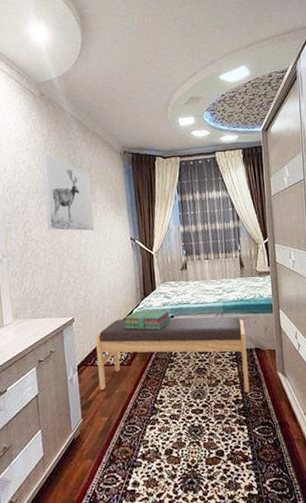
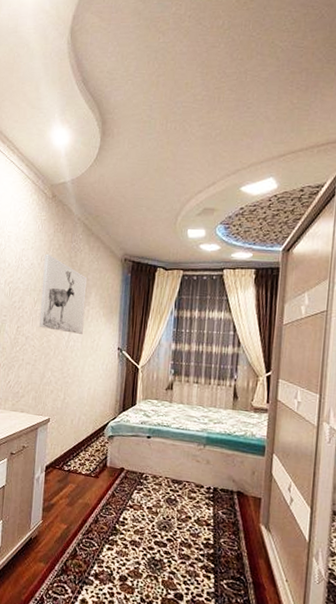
bench: present [95,316,250,393] -> none [63,428,229,539]
stack of books: present [123,310,170,330] -> none [97,423,146,448]

